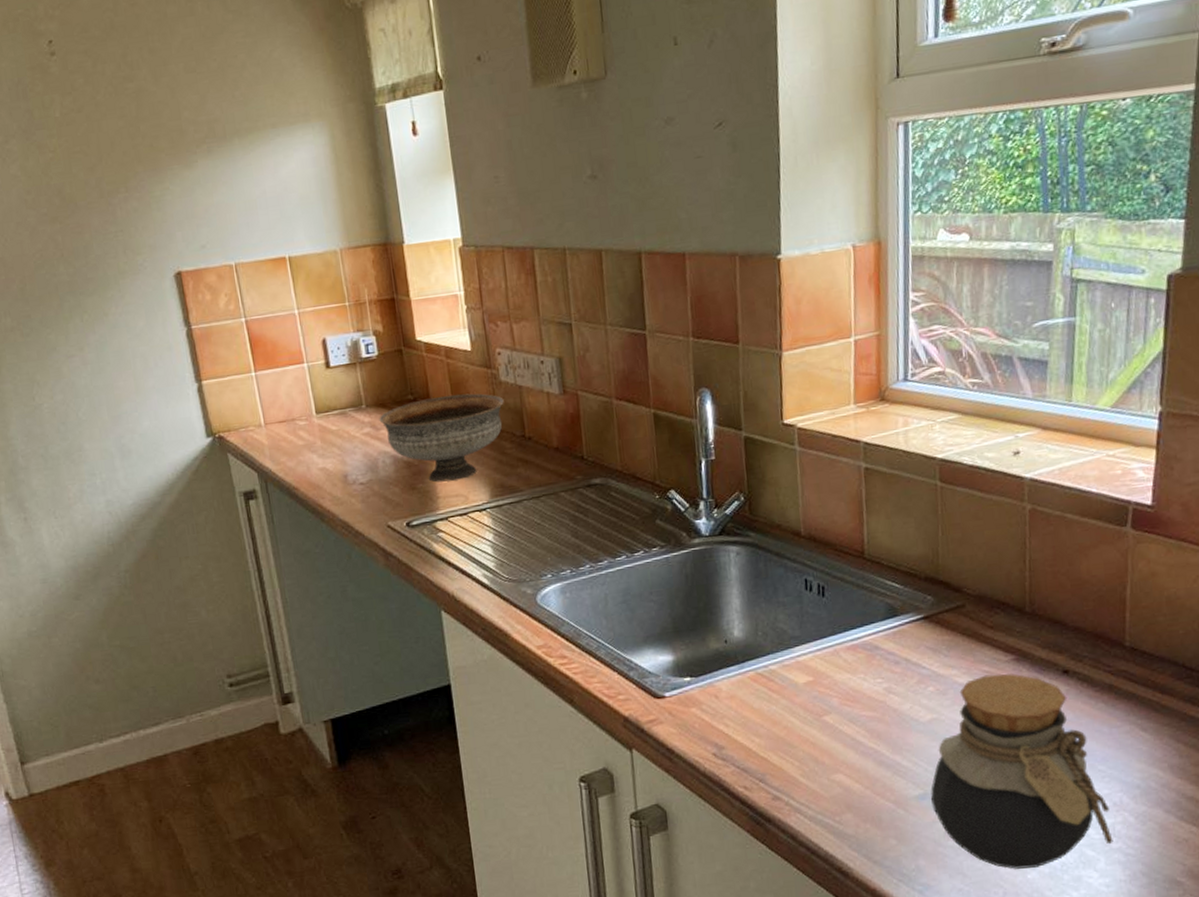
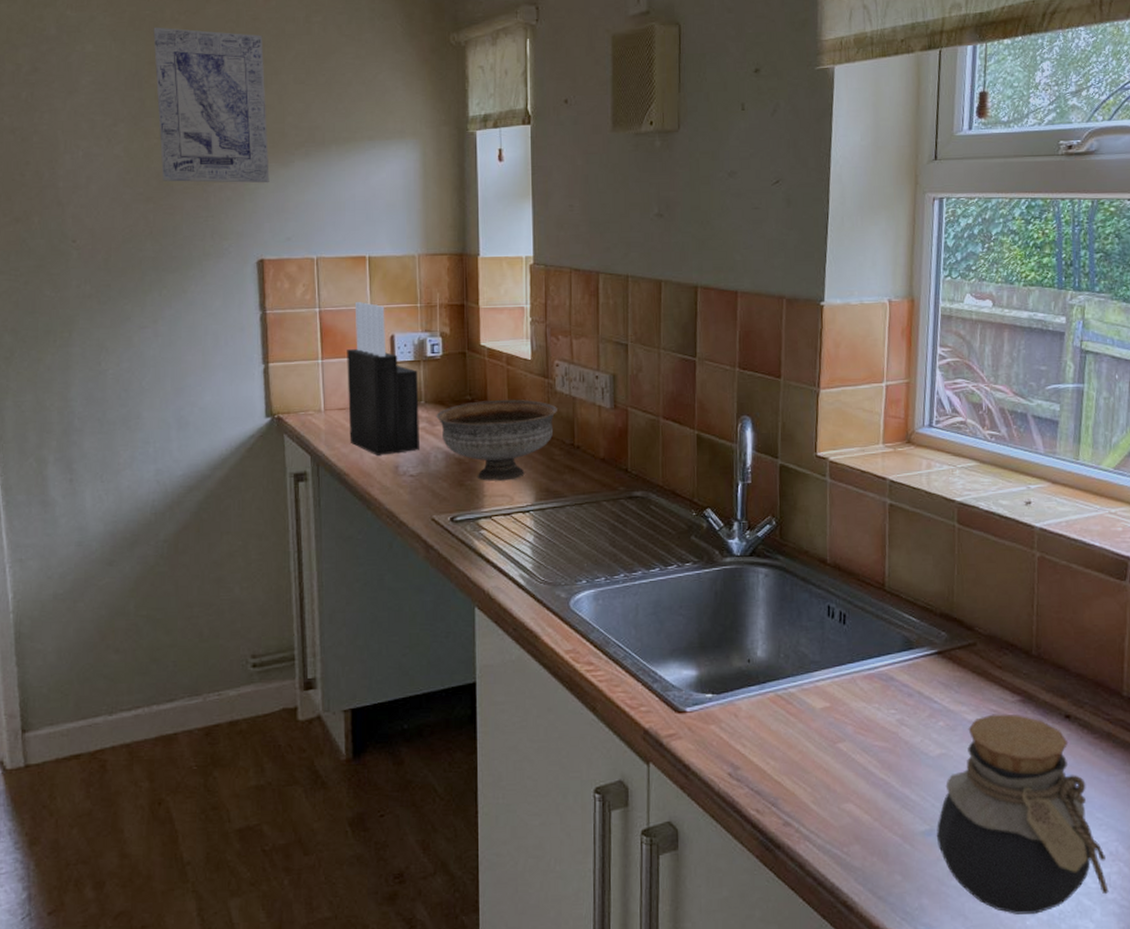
wall art: none [28,22,175,198] -> present [153,27,270,183]
knife block: none [279,306,366,466] -> present [347,301,419,456]

